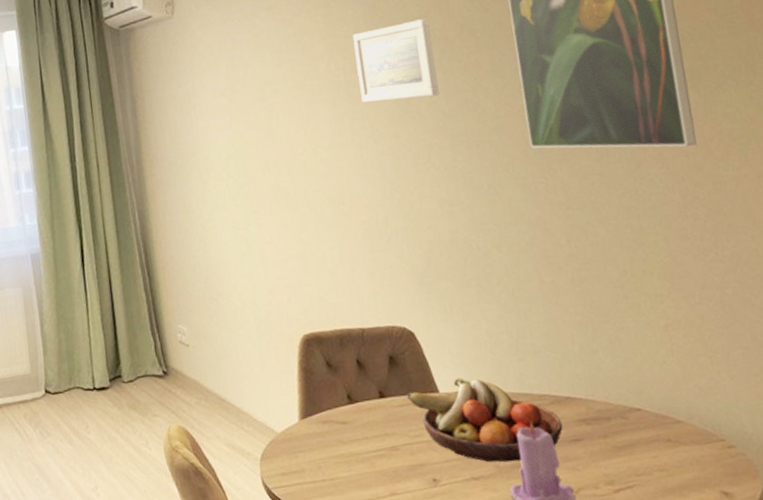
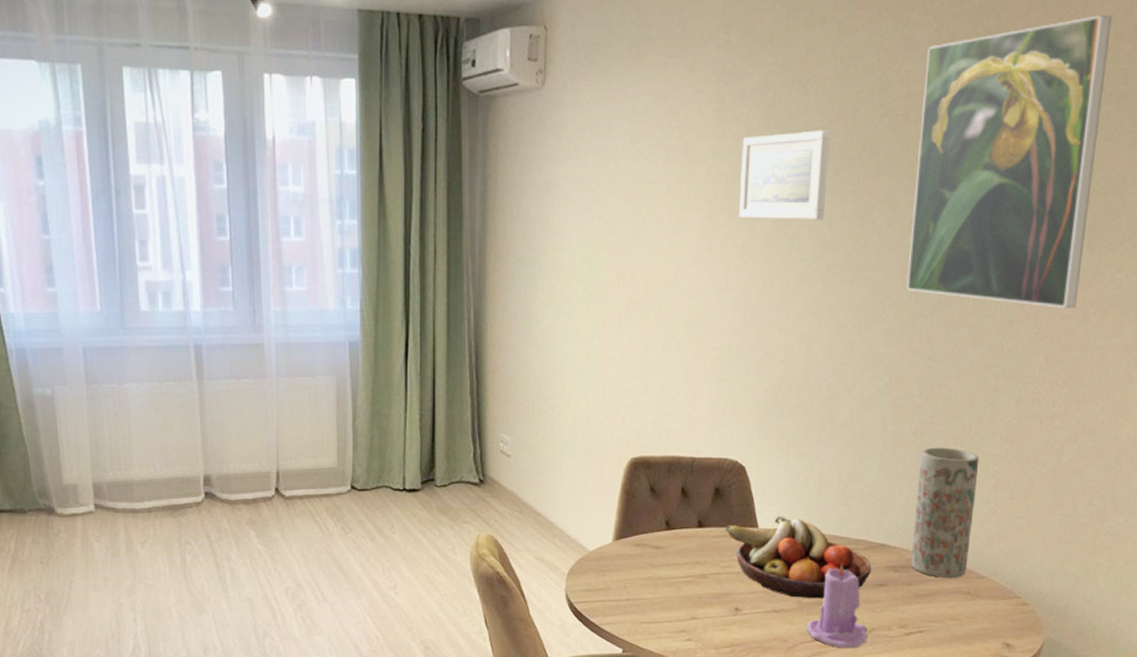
vase: none [583,292,661,427] -> present [911,447,980,578]

